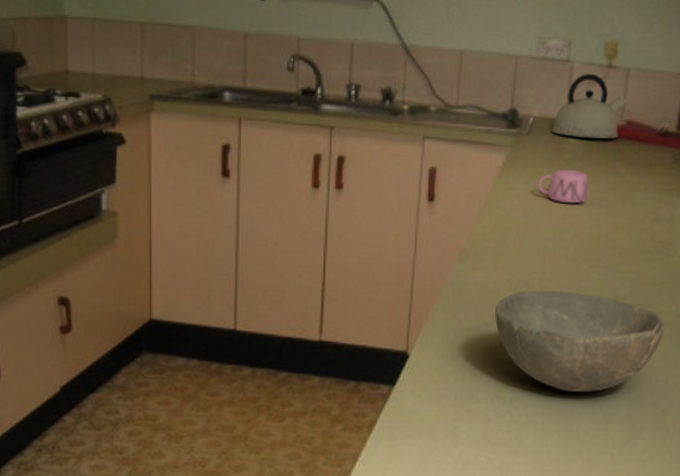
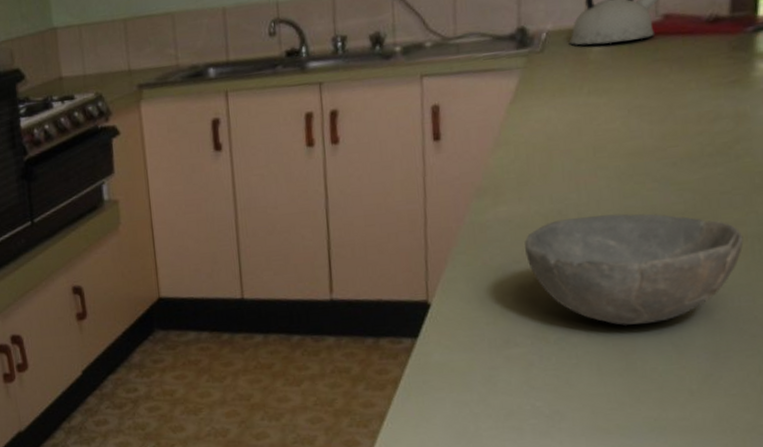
mug: present [538,169,590,204] -> none [560,79,626,119]

